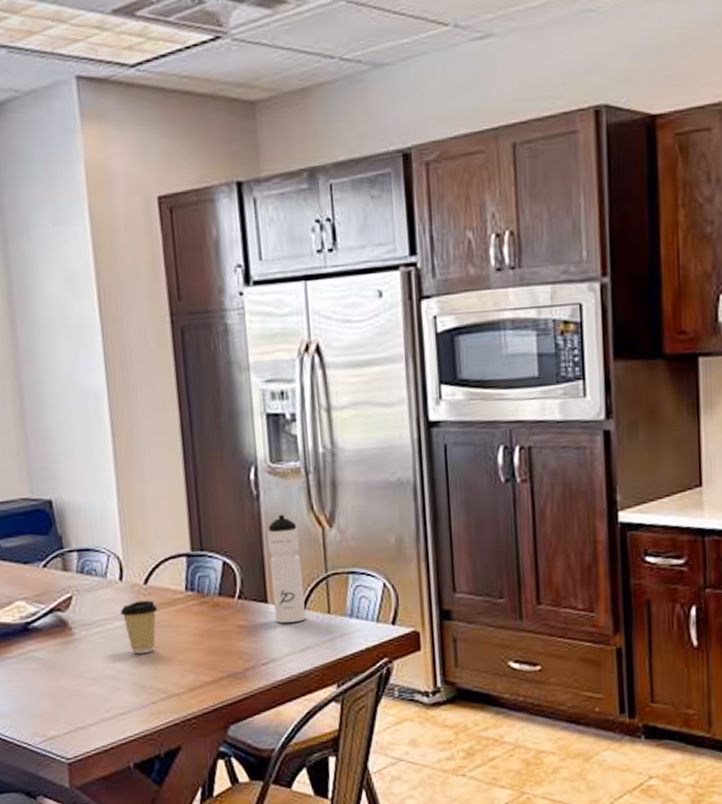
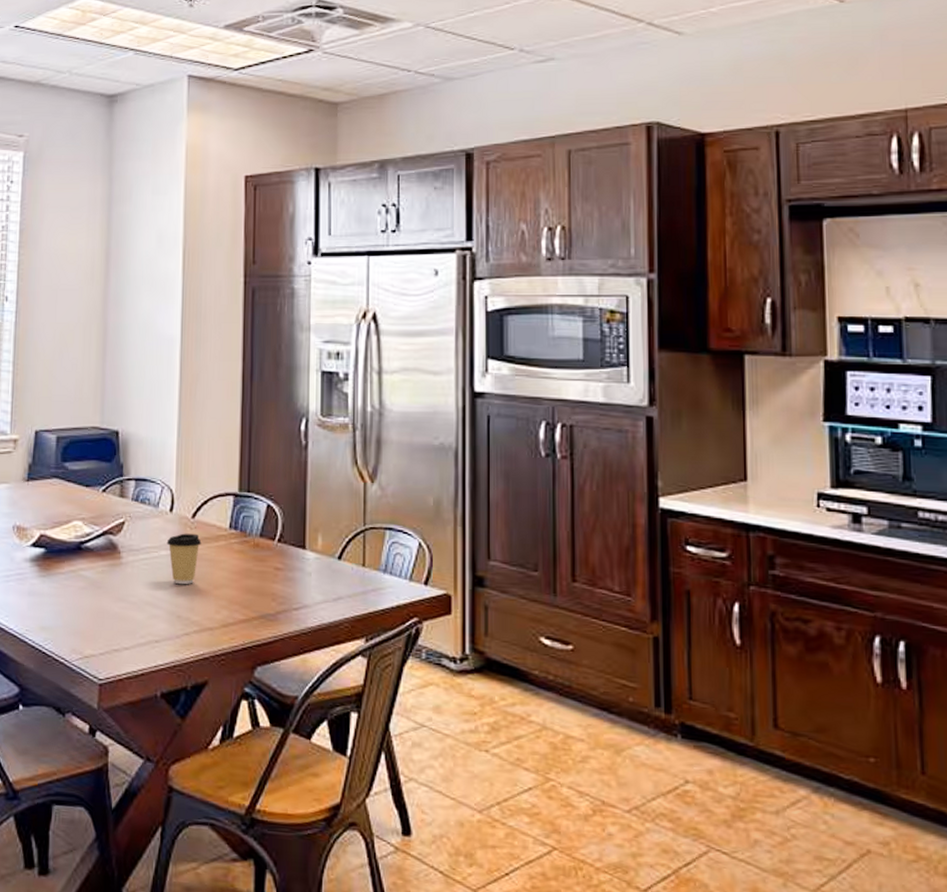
water bottle: present [267,514,306,623] -> none [311,465,341,571]

